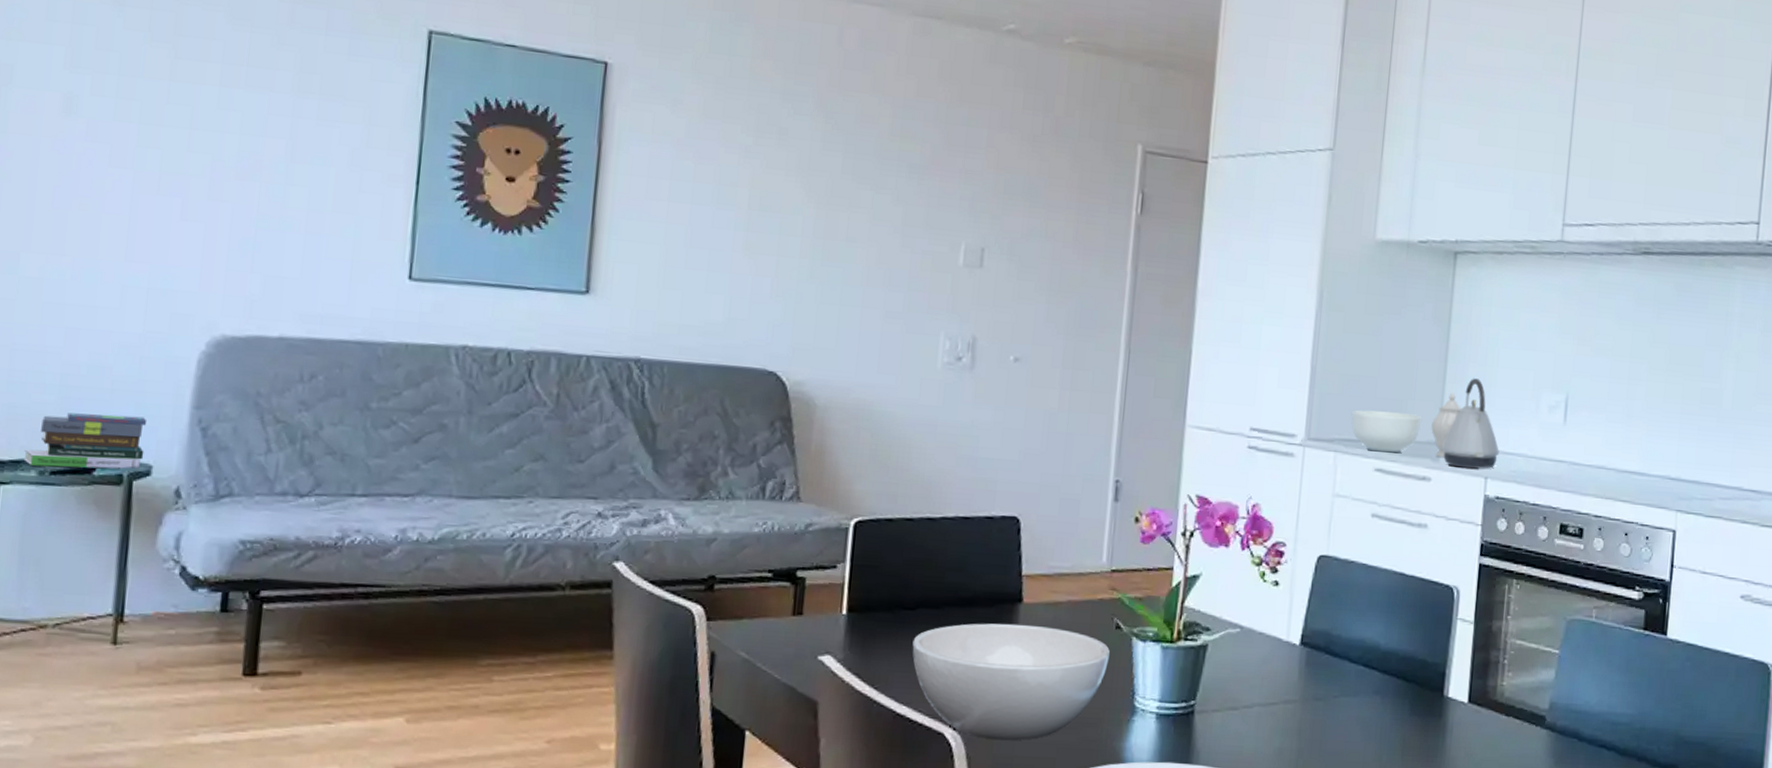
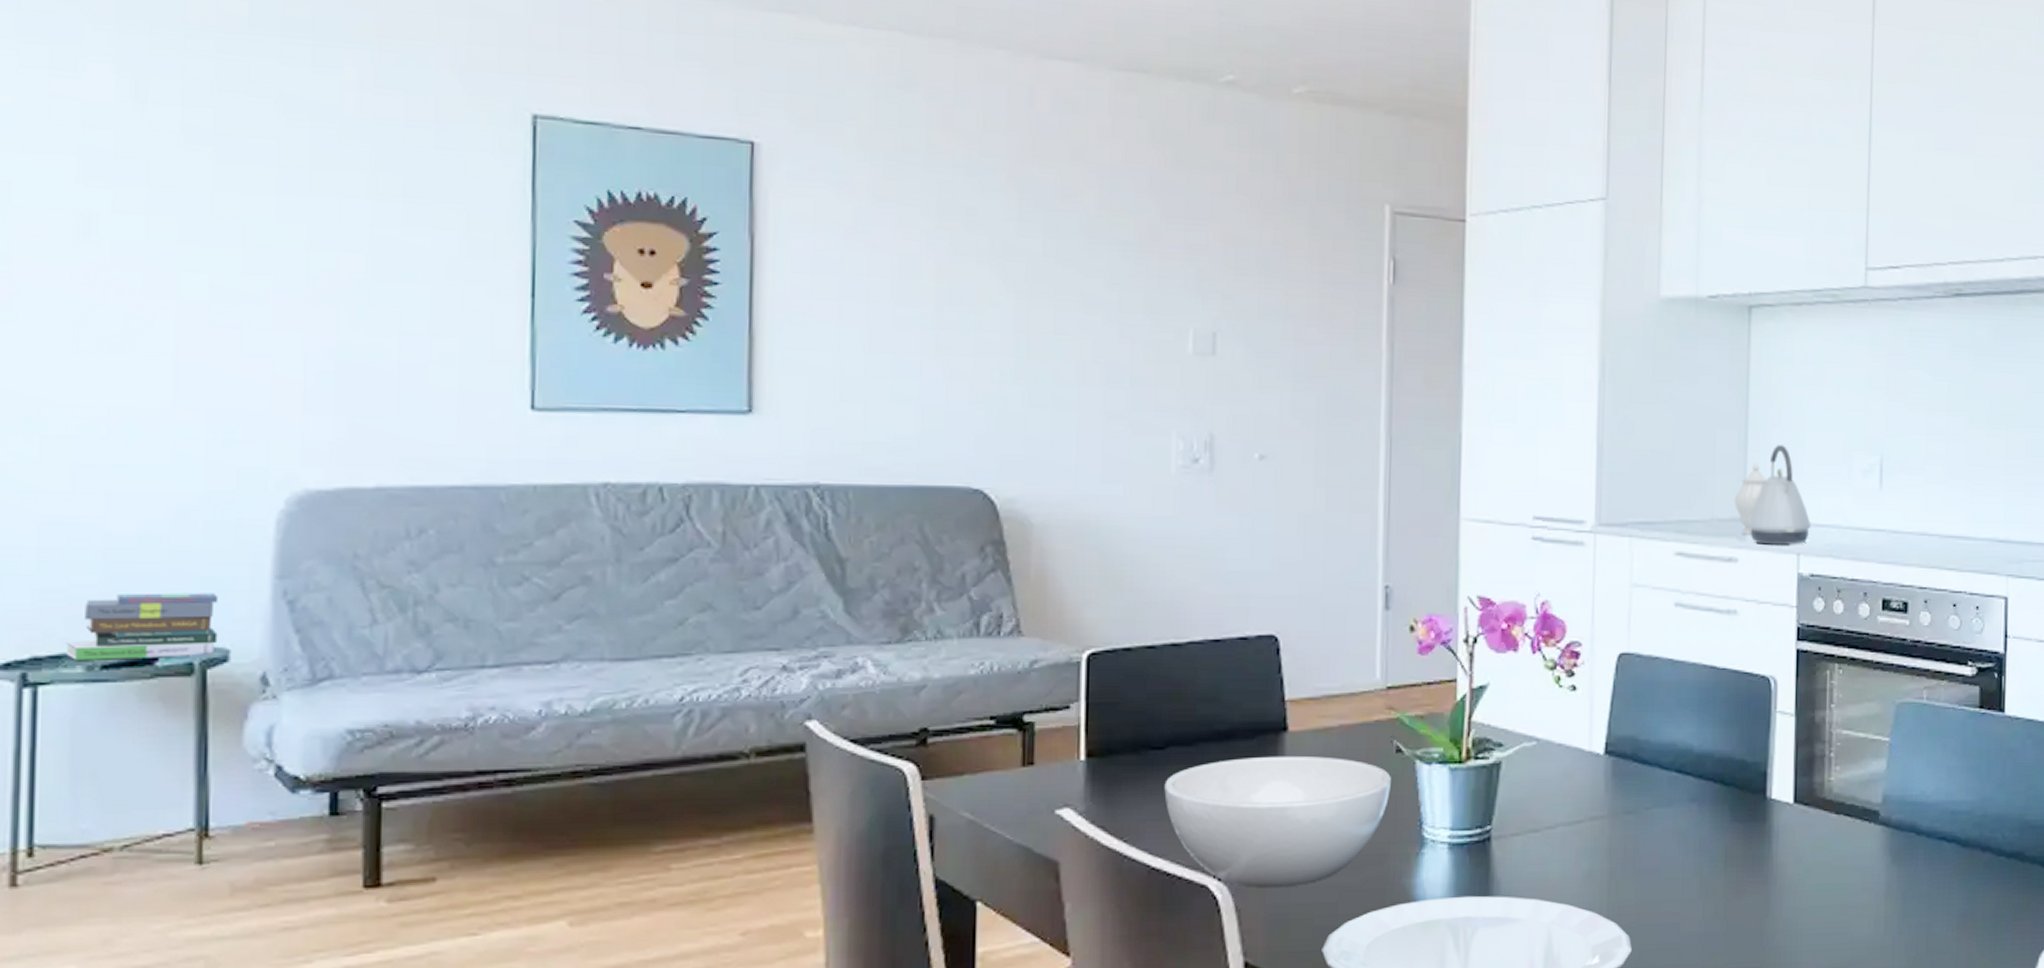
bowl: present [1351,410,1422,453] -> none [1645,488,1724,534]

